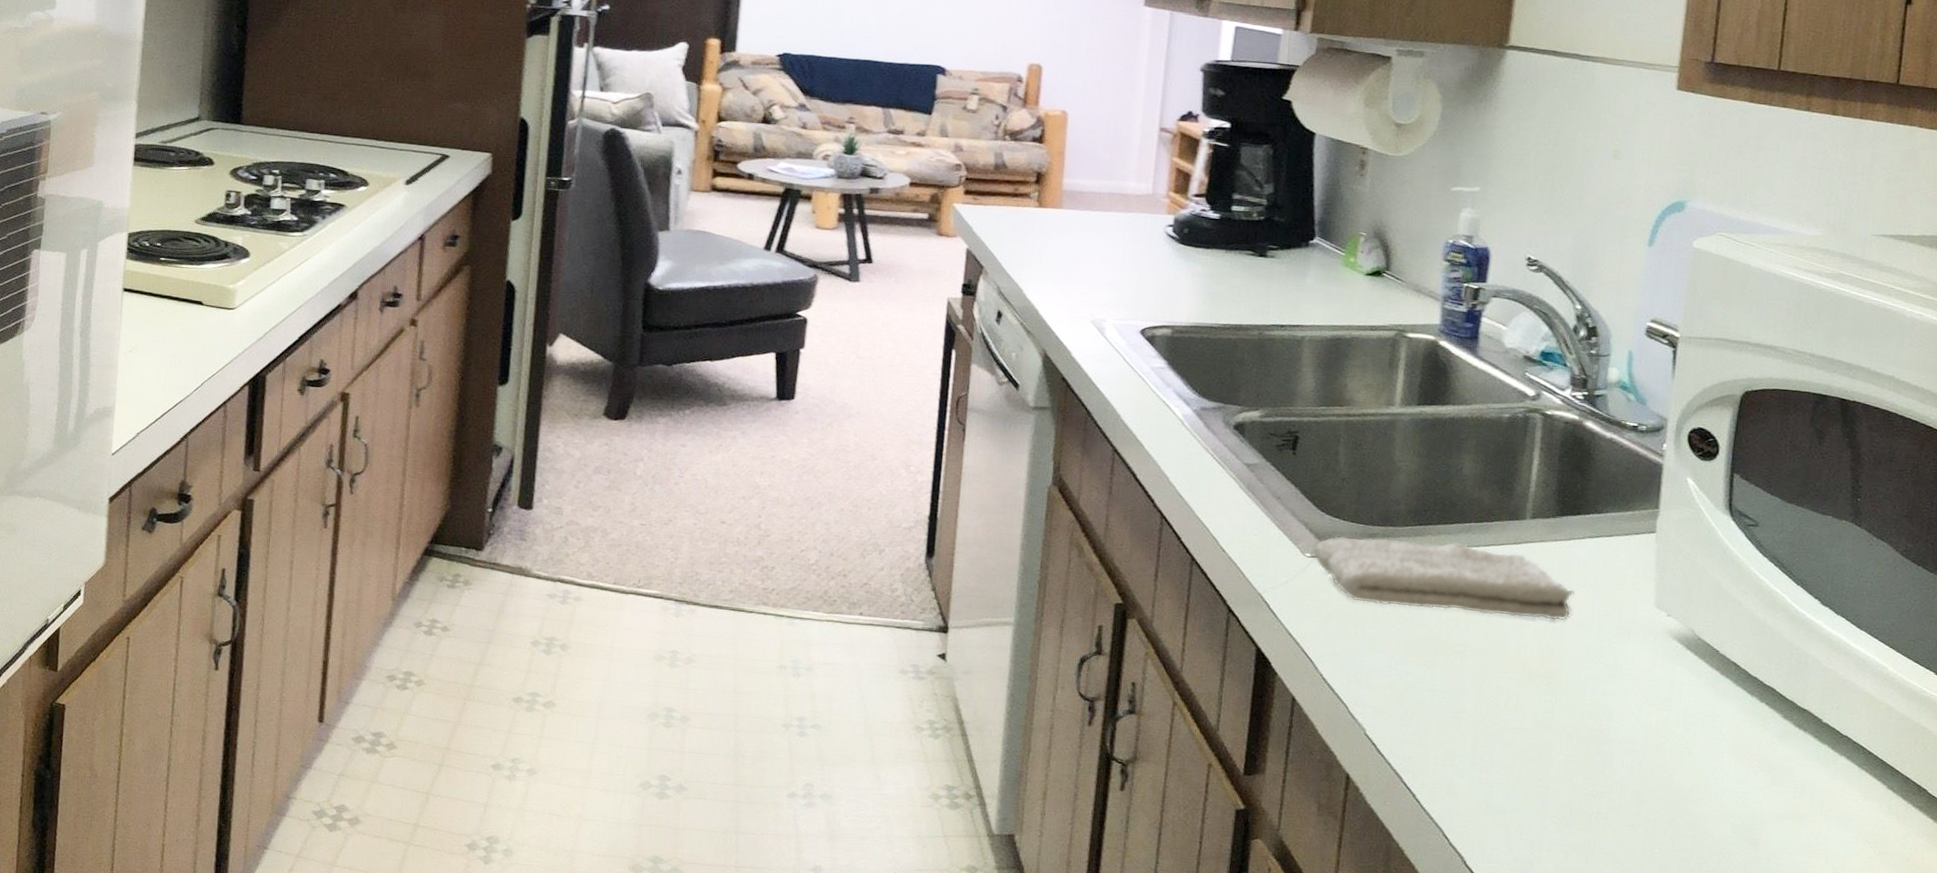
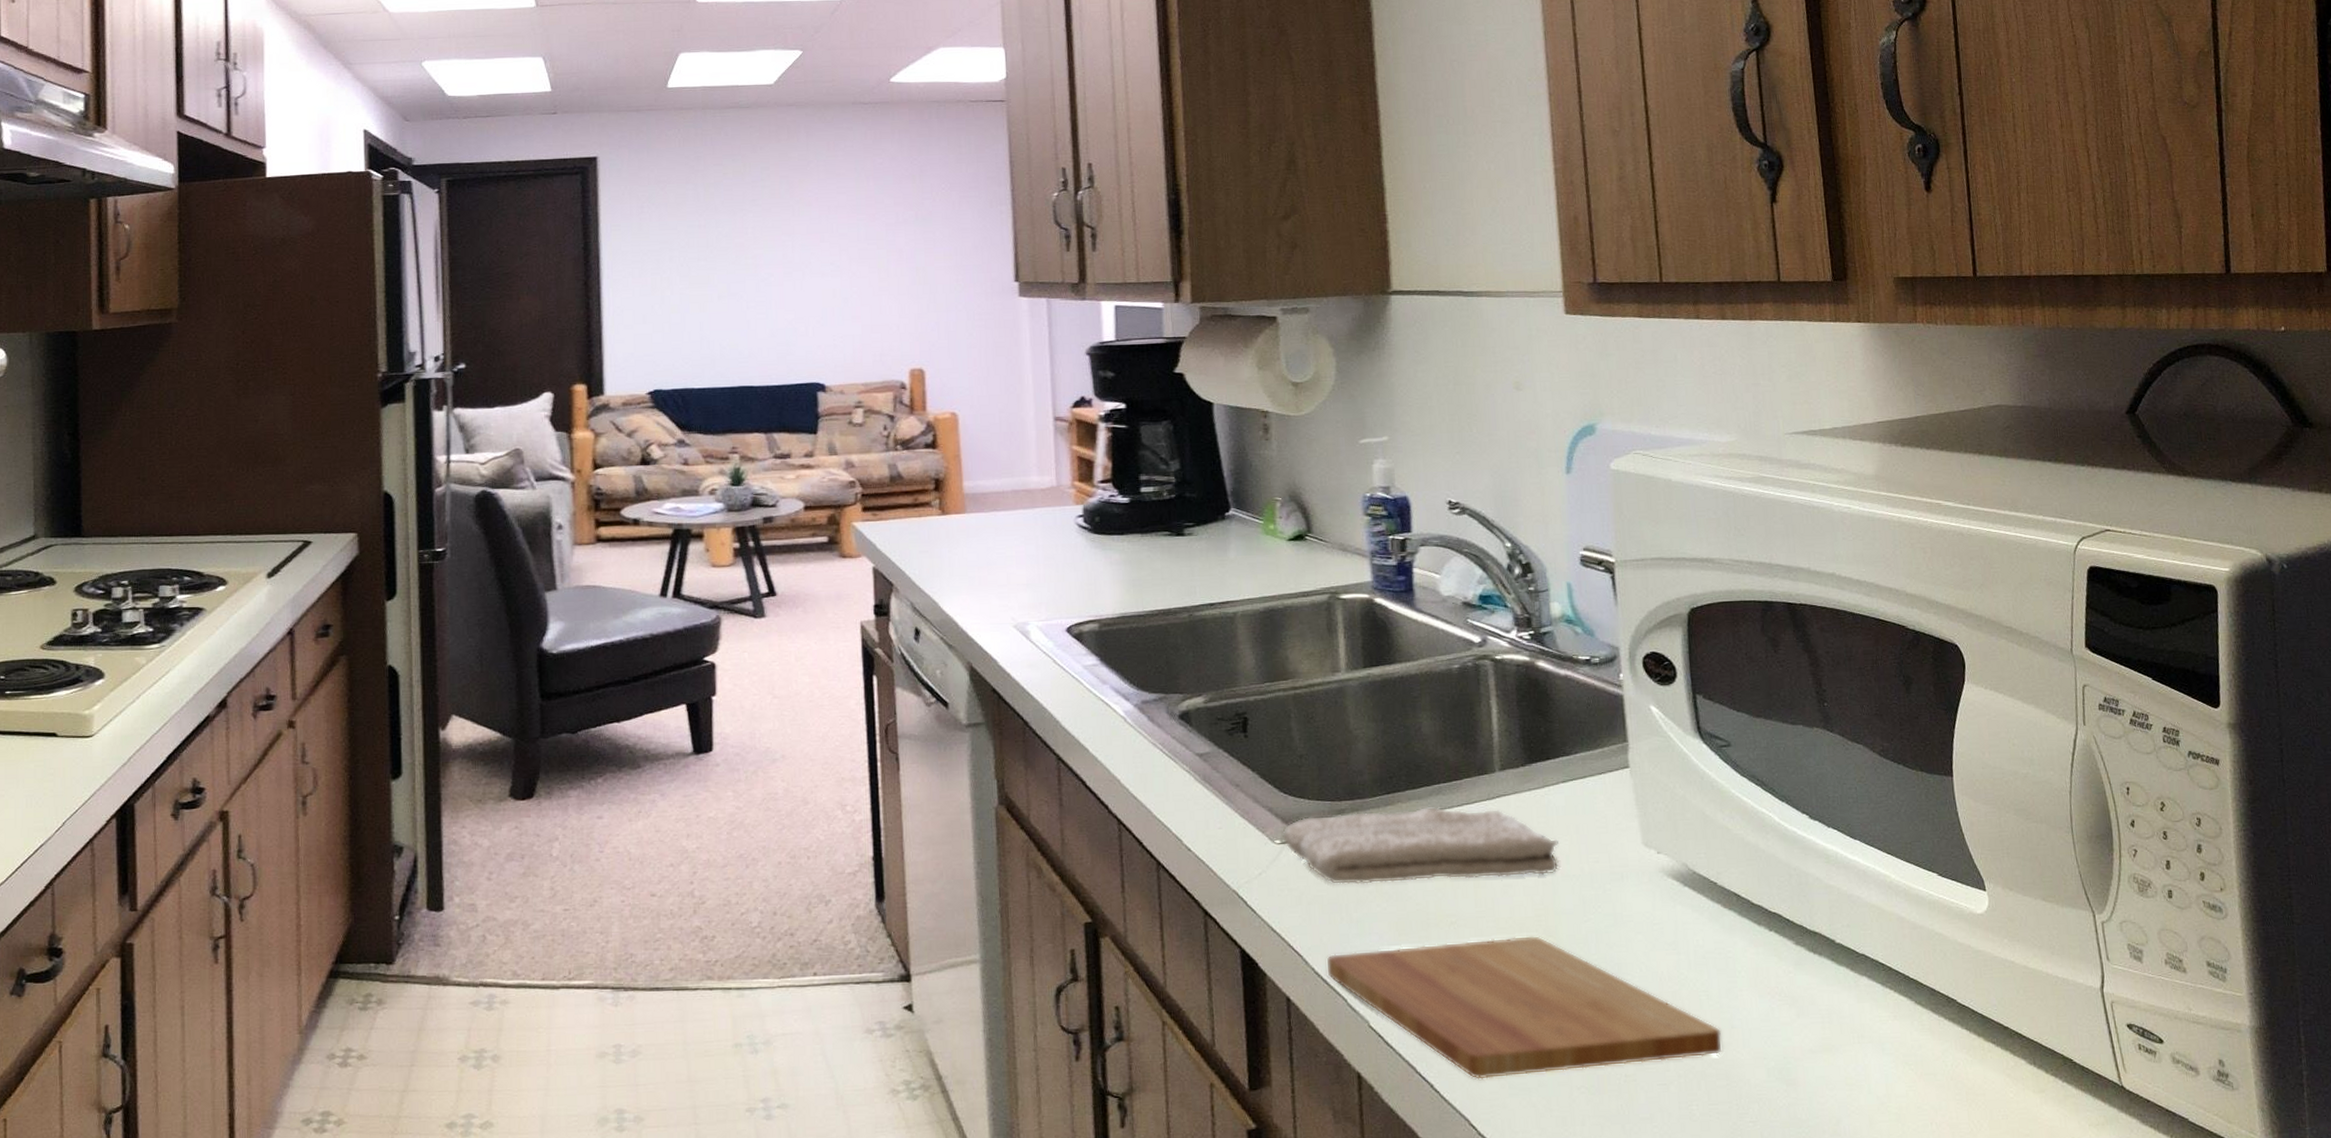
cutting board: none [1334,664,1697,807] -> present [1326,935,1723,1080]

